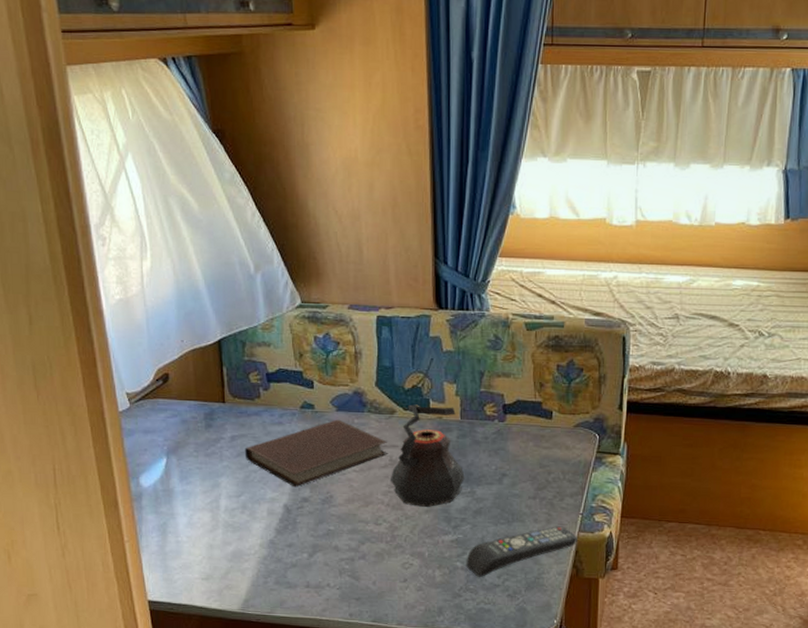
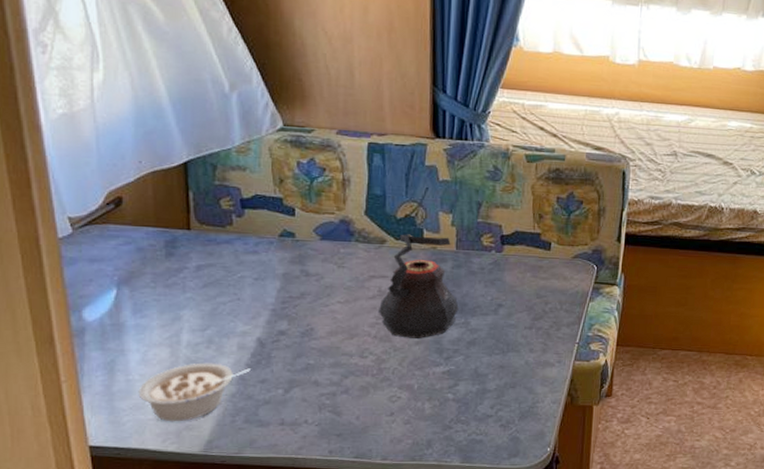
legume: none [186,526,279,582] -> present [138,362,251,422]
notebook: present [244,419,388,488] -> none [212,248,377,320]
remote control: present [466,526,577,577] -> none [457,355,573,408]

